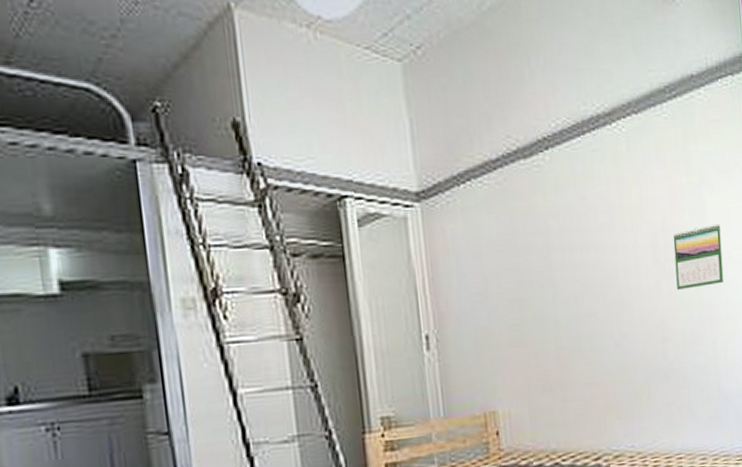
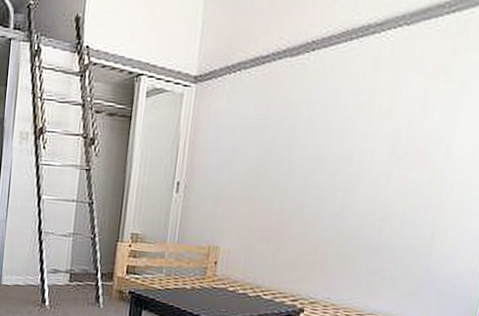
calendar: present [673,223,725,289] -> none [408,128,471,181]

